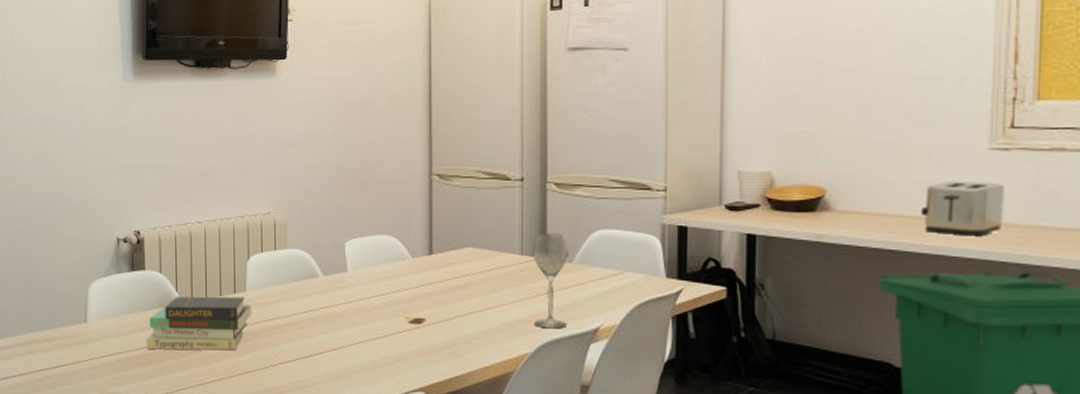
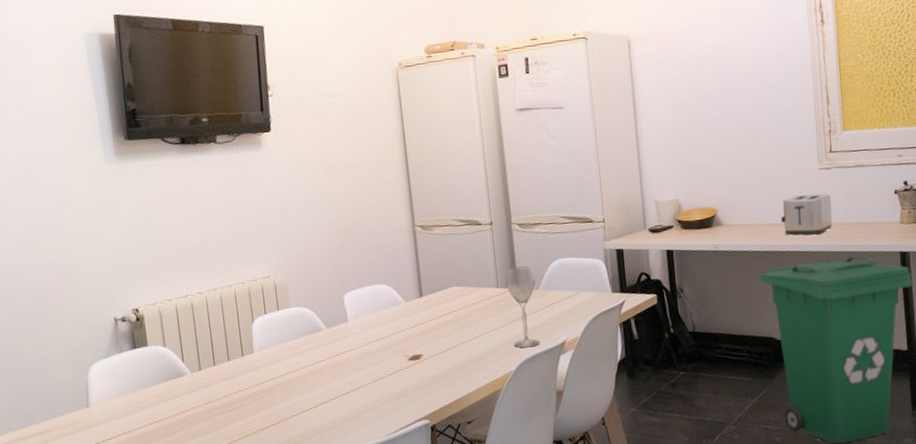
books: present [146,296,252,351] -> none [155,358,261,423]

